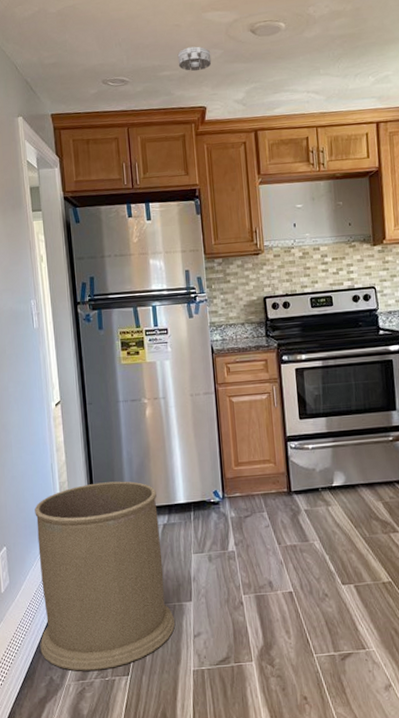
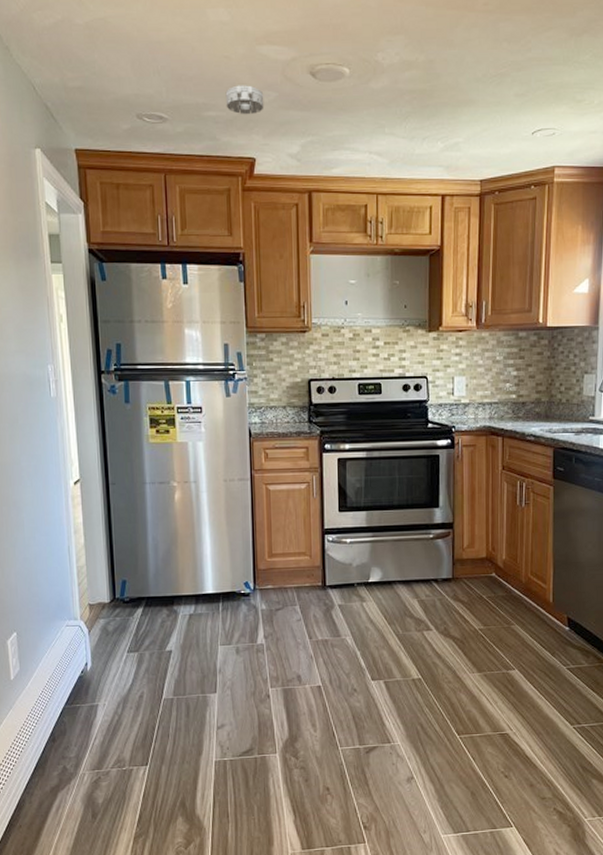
trash can: present [35,481,176,671] -> none [49,568,199,761]

